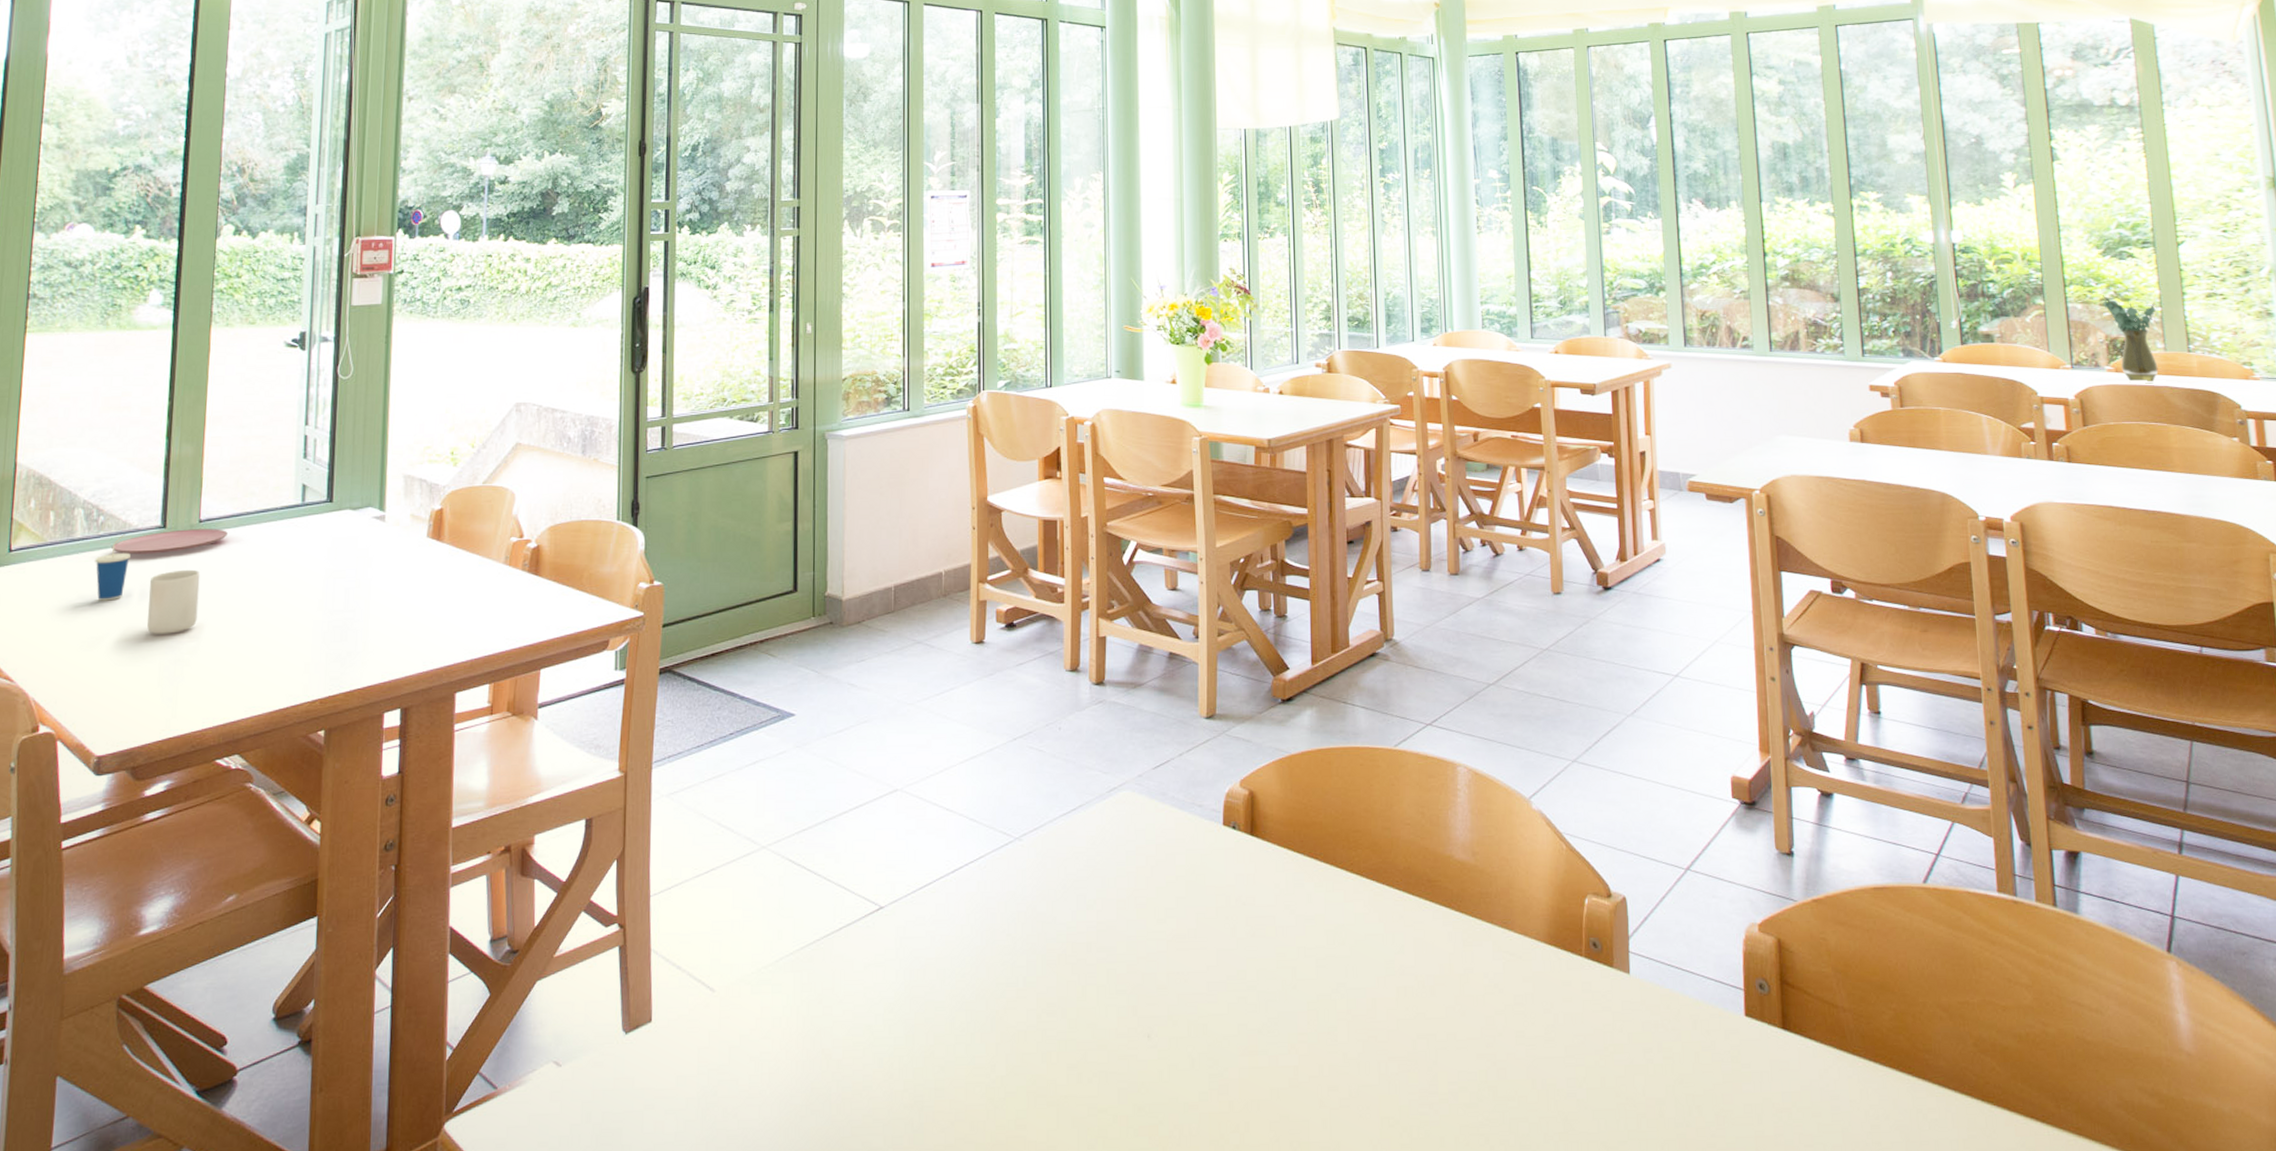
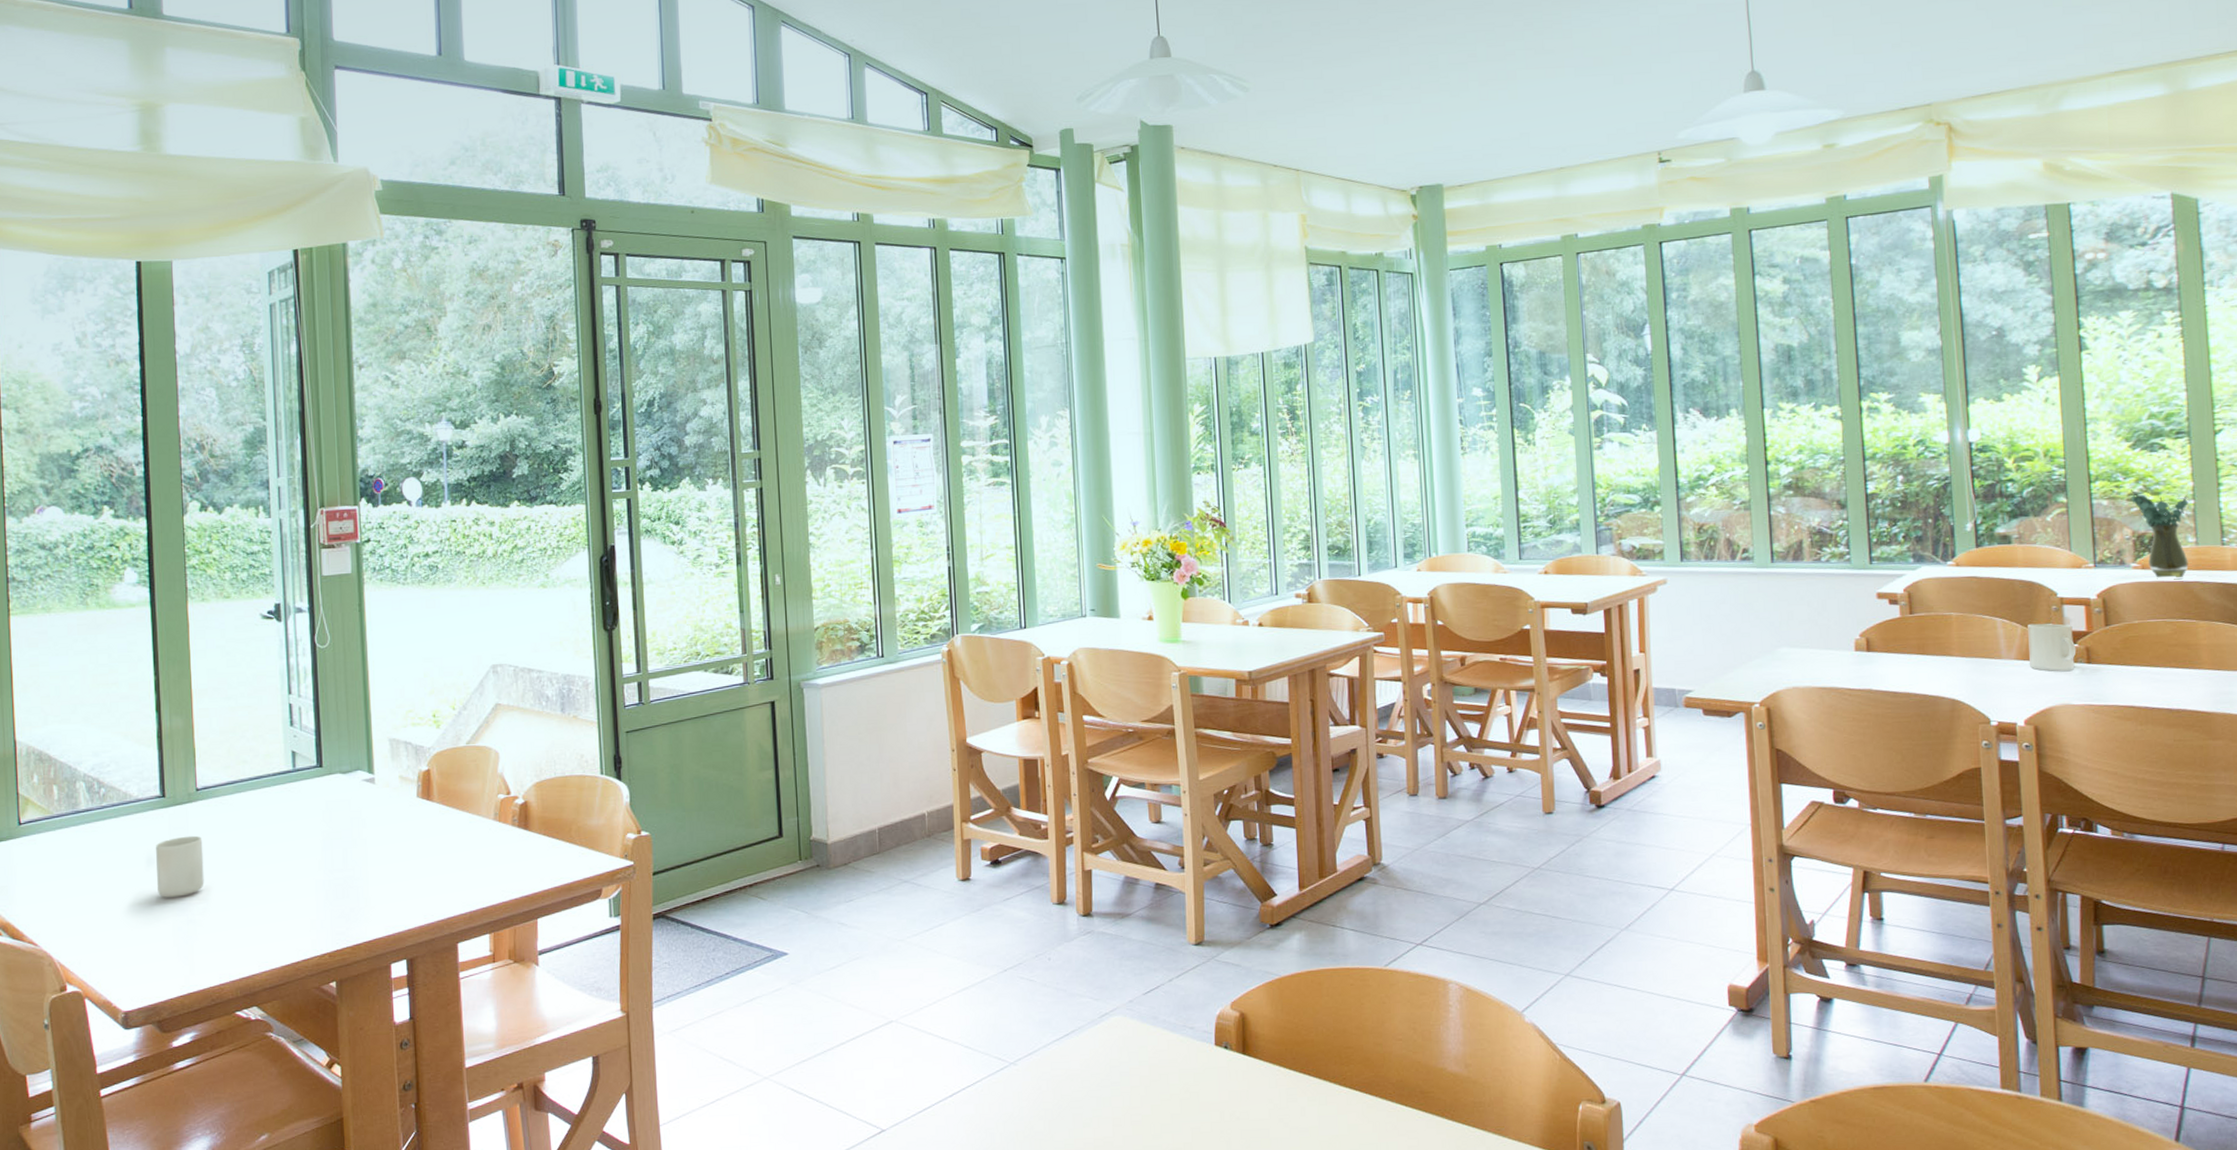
cup: present [95,534,131,601] -> none [101,804,134,868]
plate: present [111,529,228,555] -> none [115,796,225,824]
cup: none [2010,421,2057,470] -> present [2026,623,2076,672]

